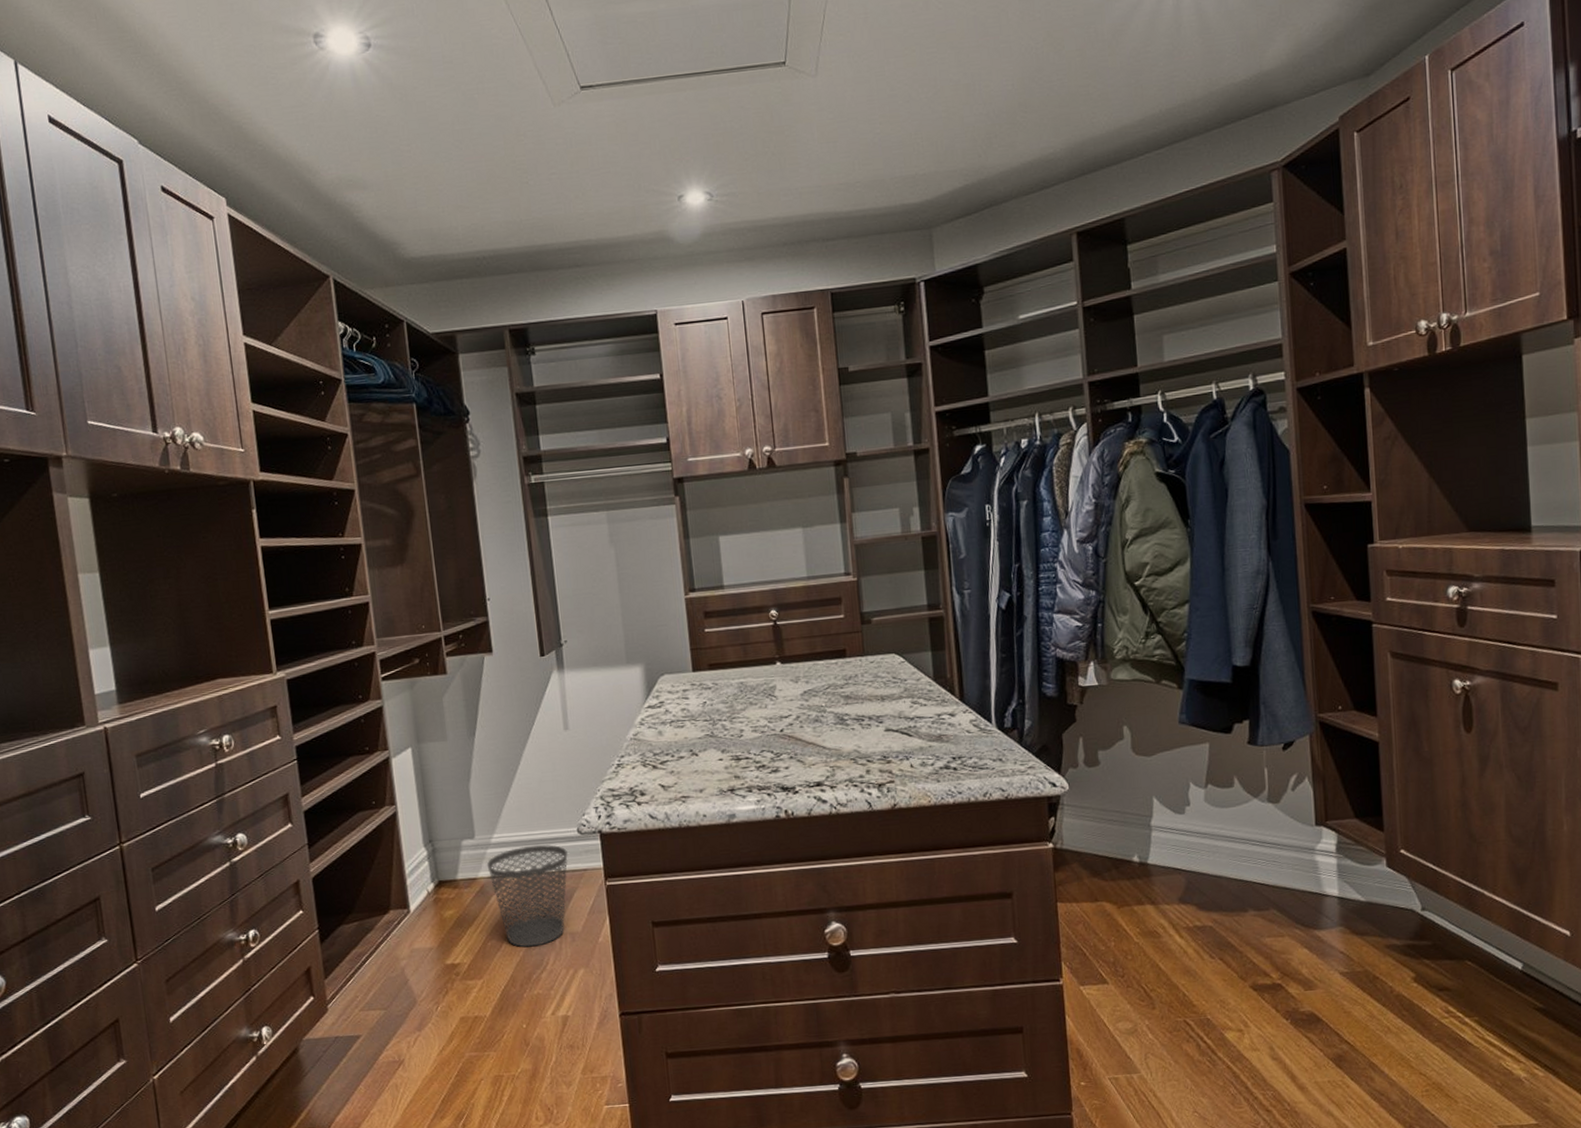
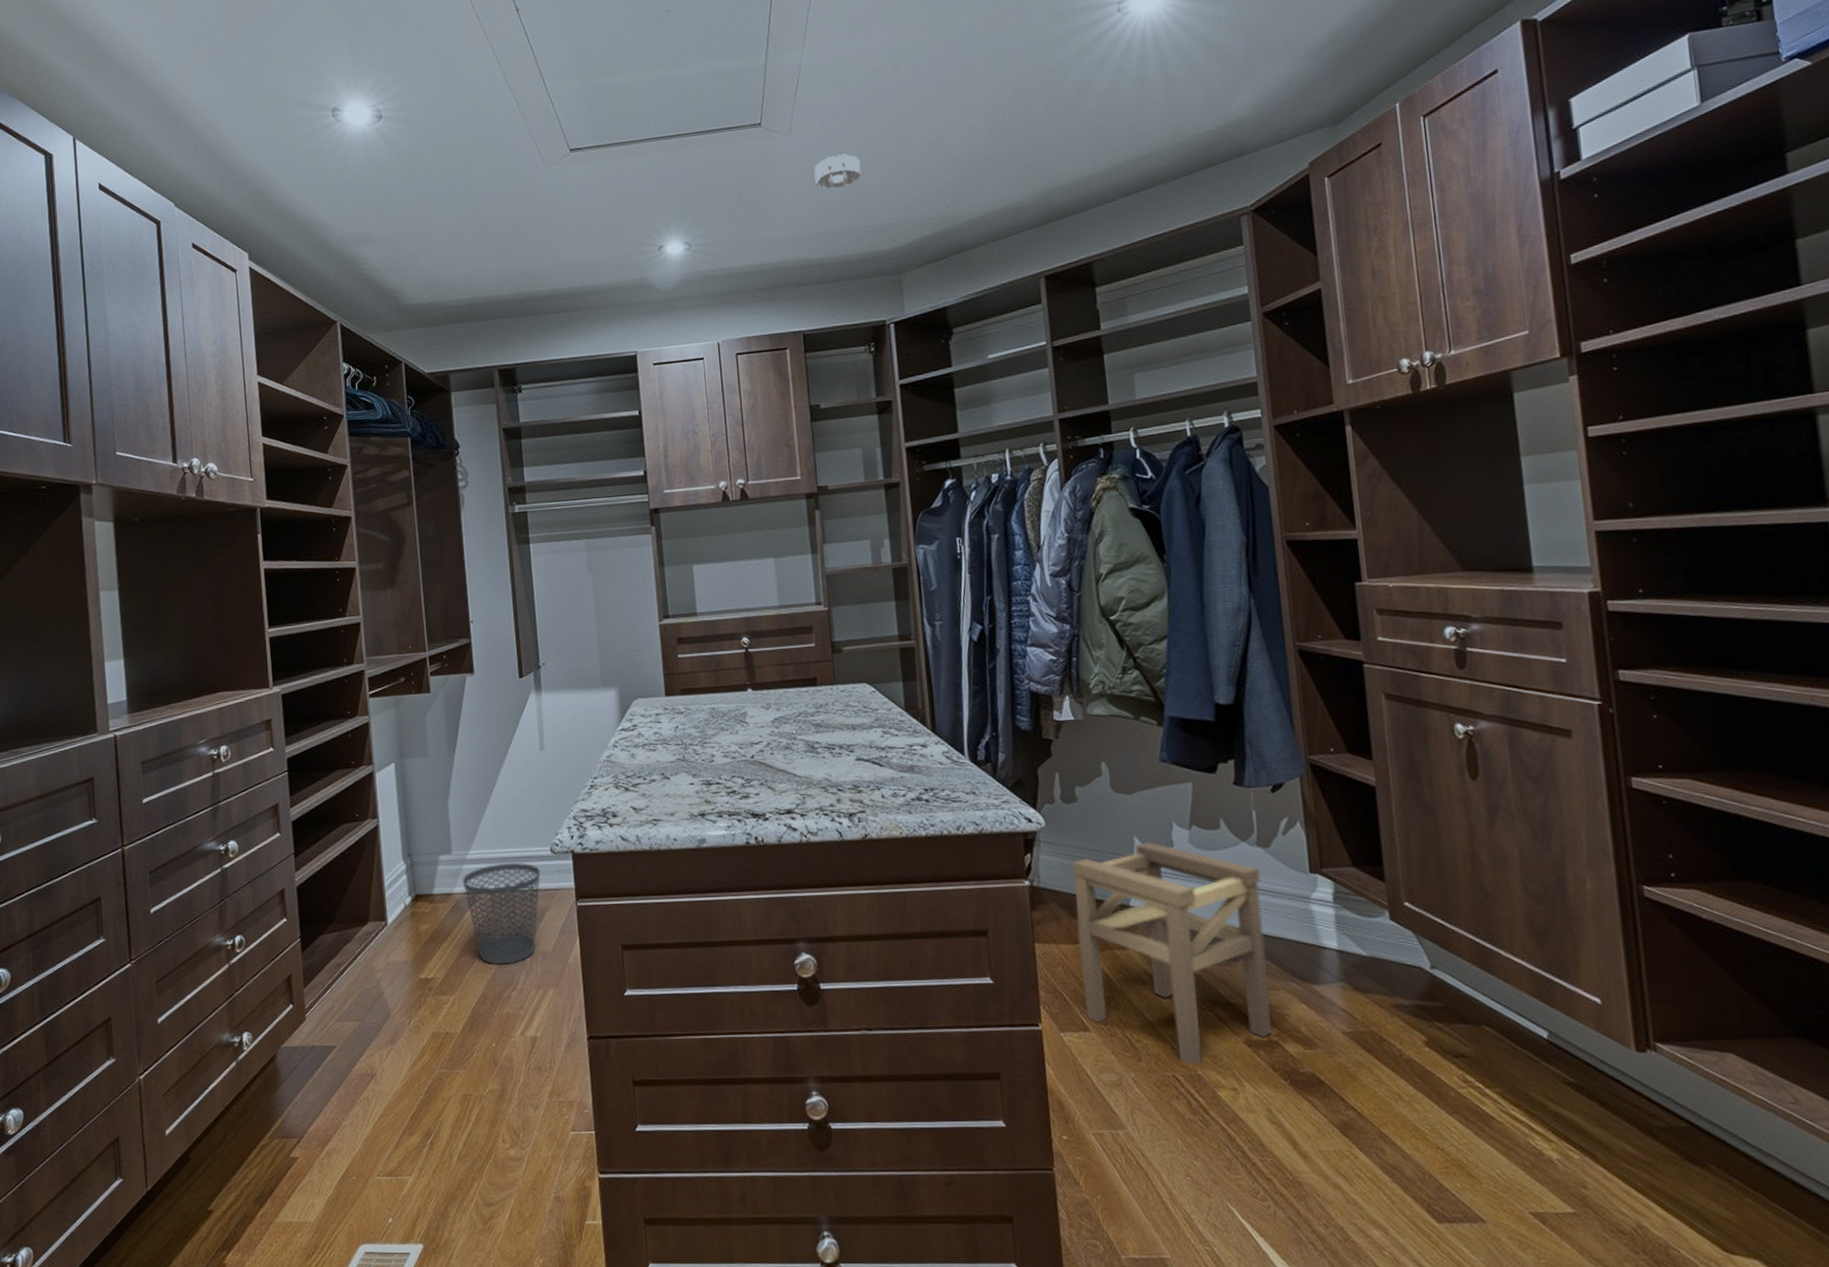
smoke detector: none [841,98,891,136] -> present [814,154,862,189]
stool: none [1094,801,1277,1011] -> present [1073,841,1272,1066]

